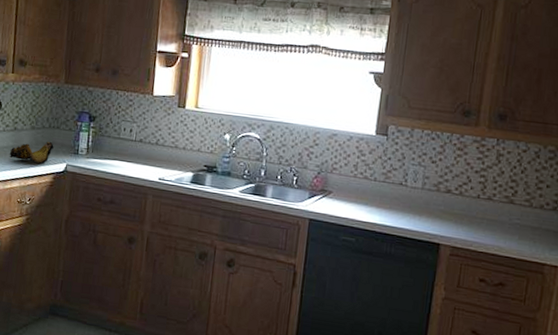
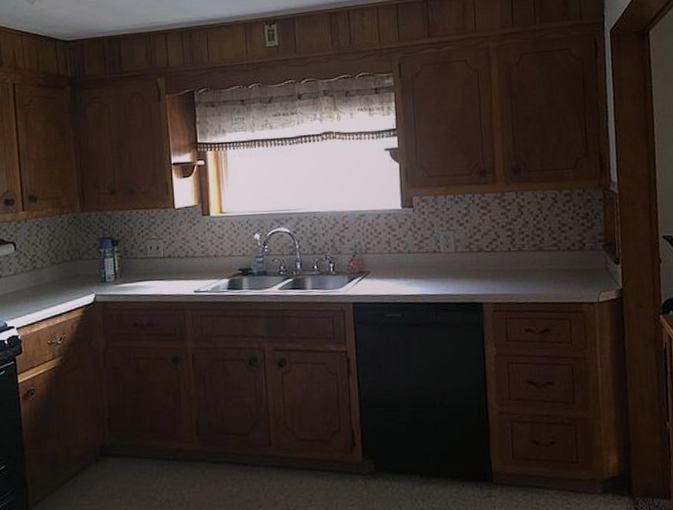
banana bunch: present [9,141,54,165] -> none [31,274,79,301]

